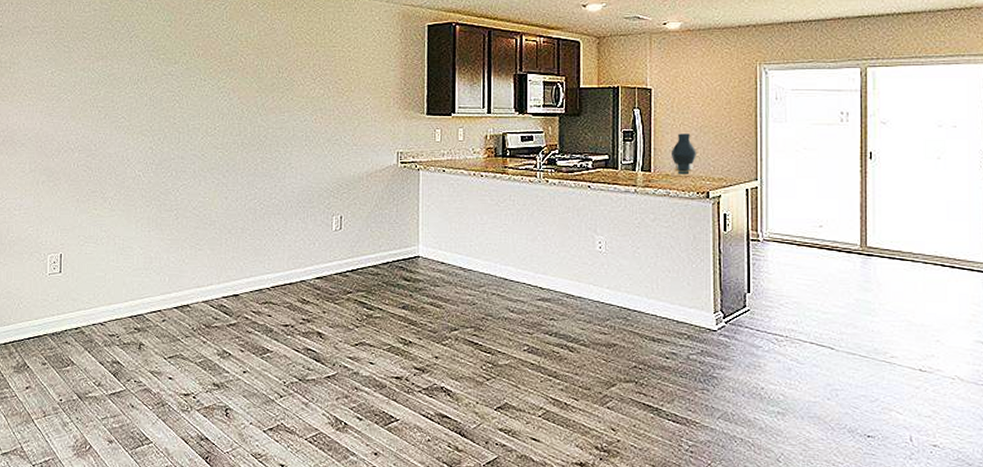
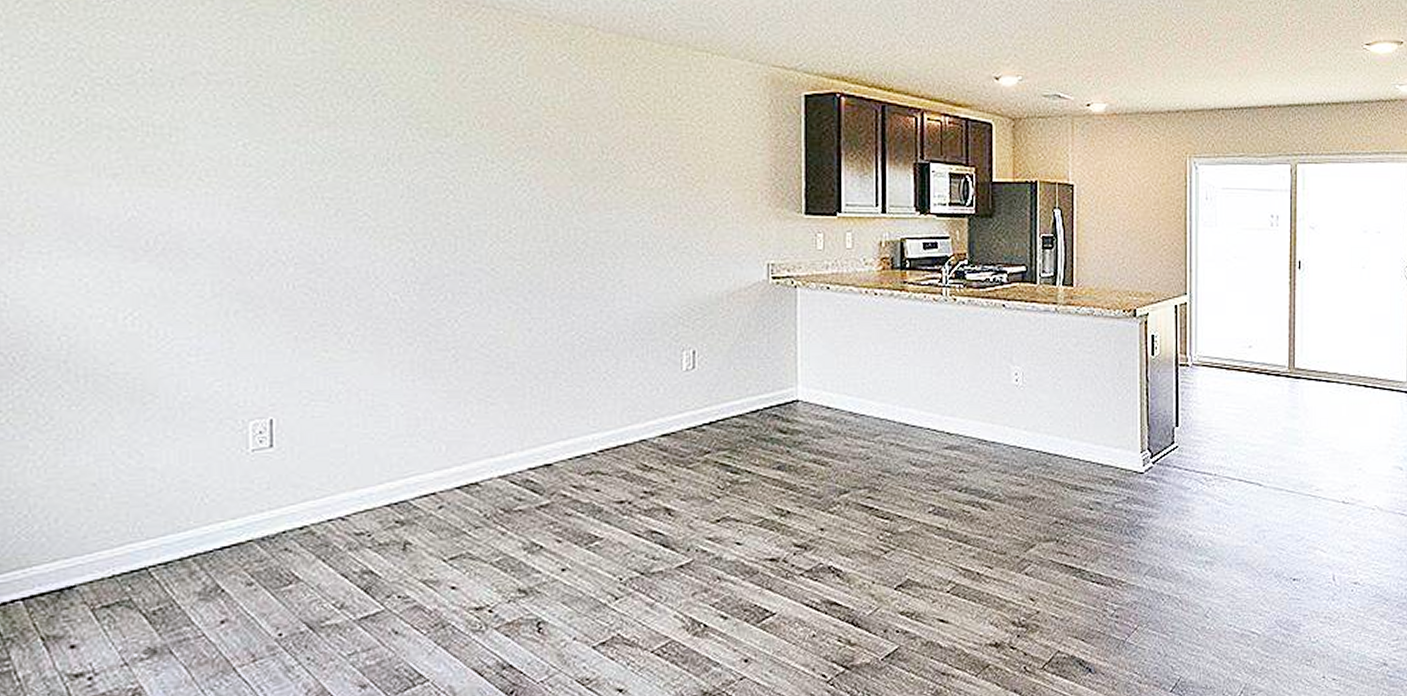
vase: present [670,133,696,174] -> none [1095,239,1122,289]

